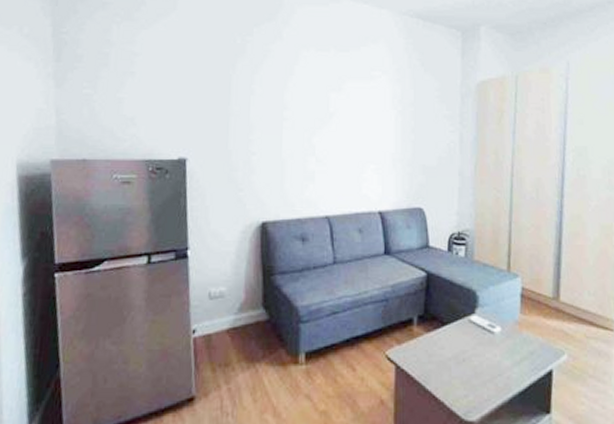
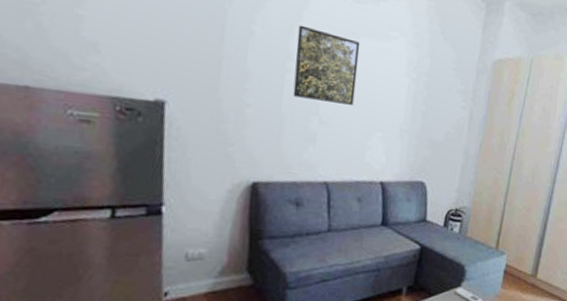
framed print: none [290,78,347,142] -> present [292,25,360,105]

